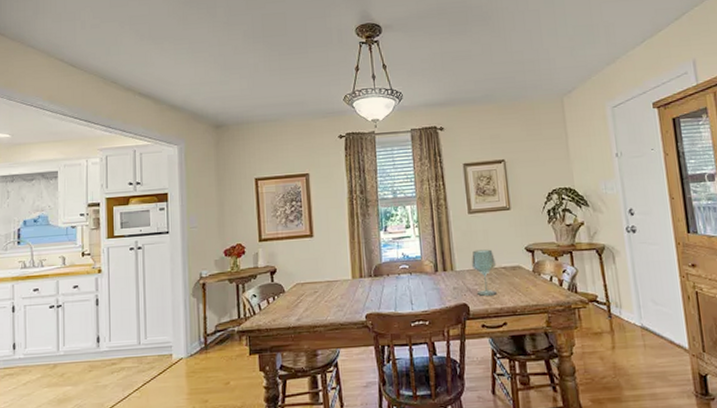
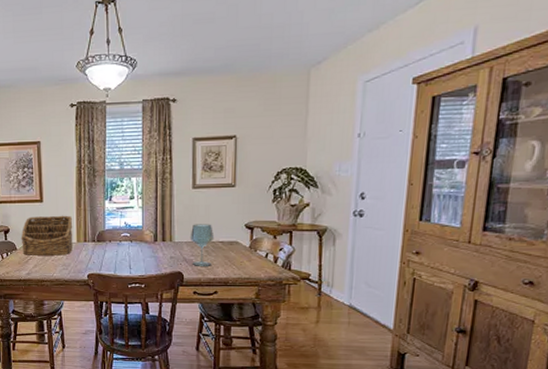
basket: none [289,249,349,298] -> present [21,215,74,256]

